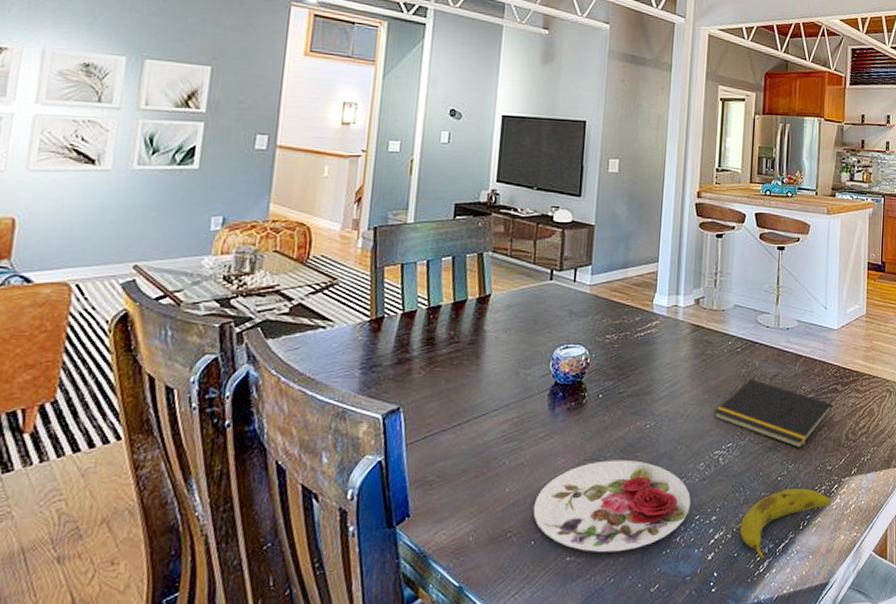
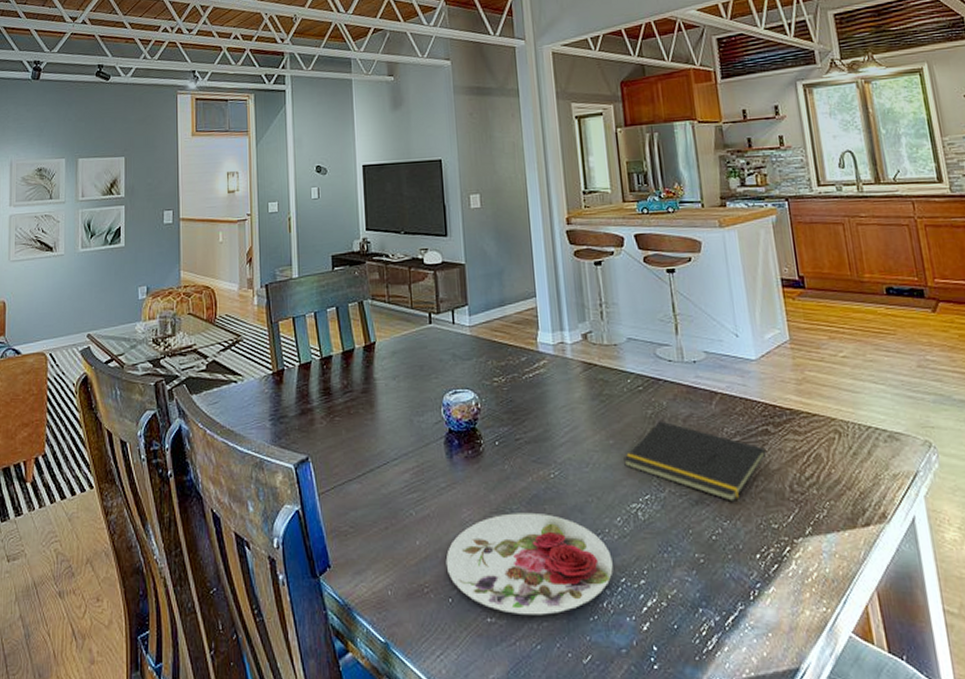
fruit: present [739,488,831,561] -> none [675,550,785,636]

